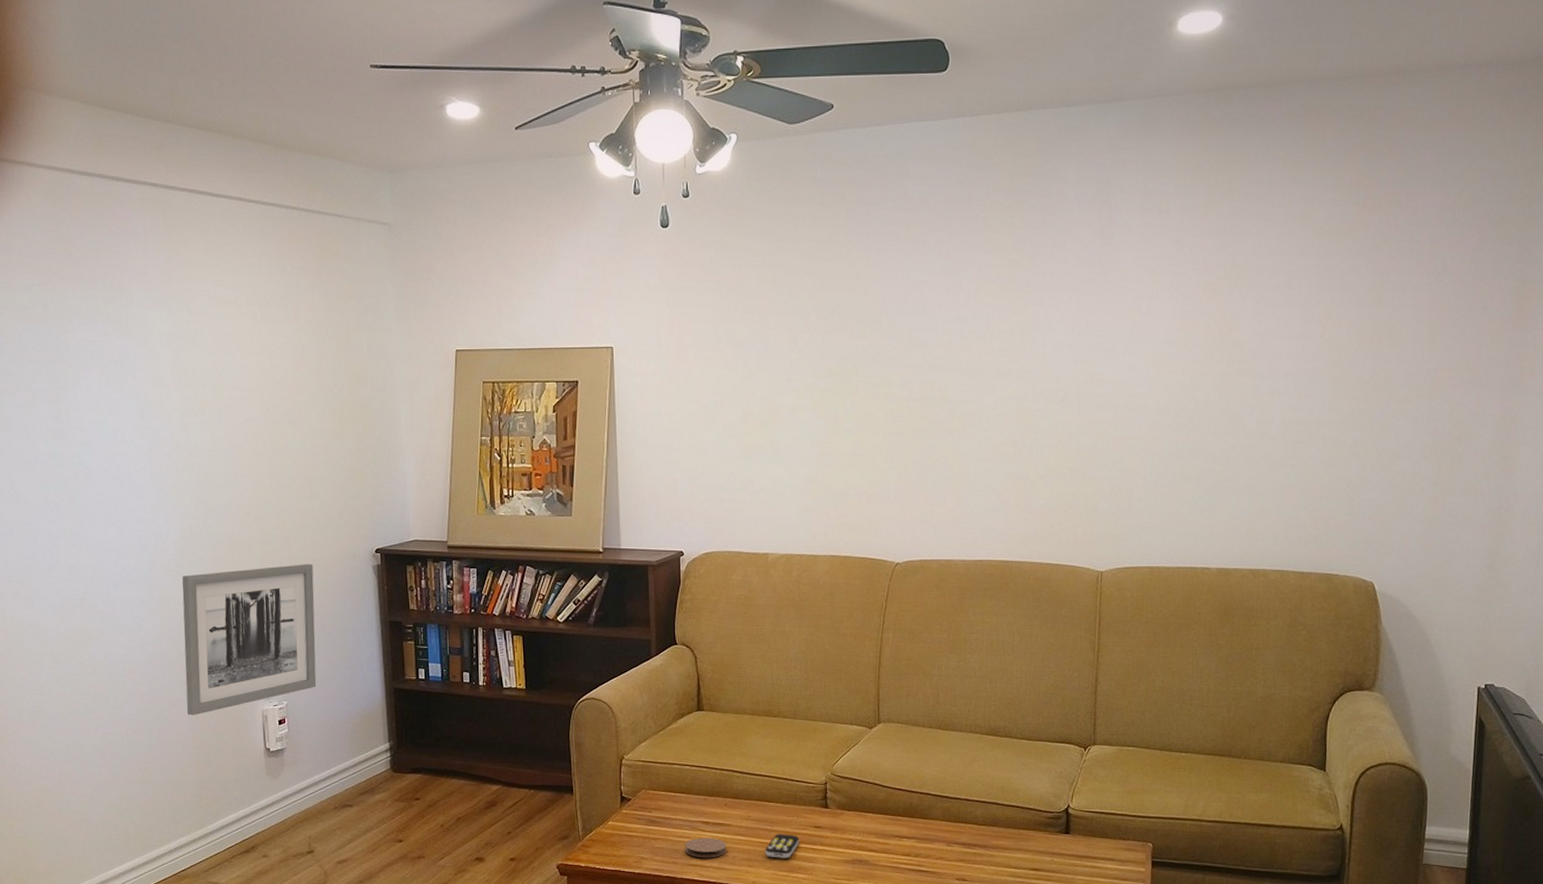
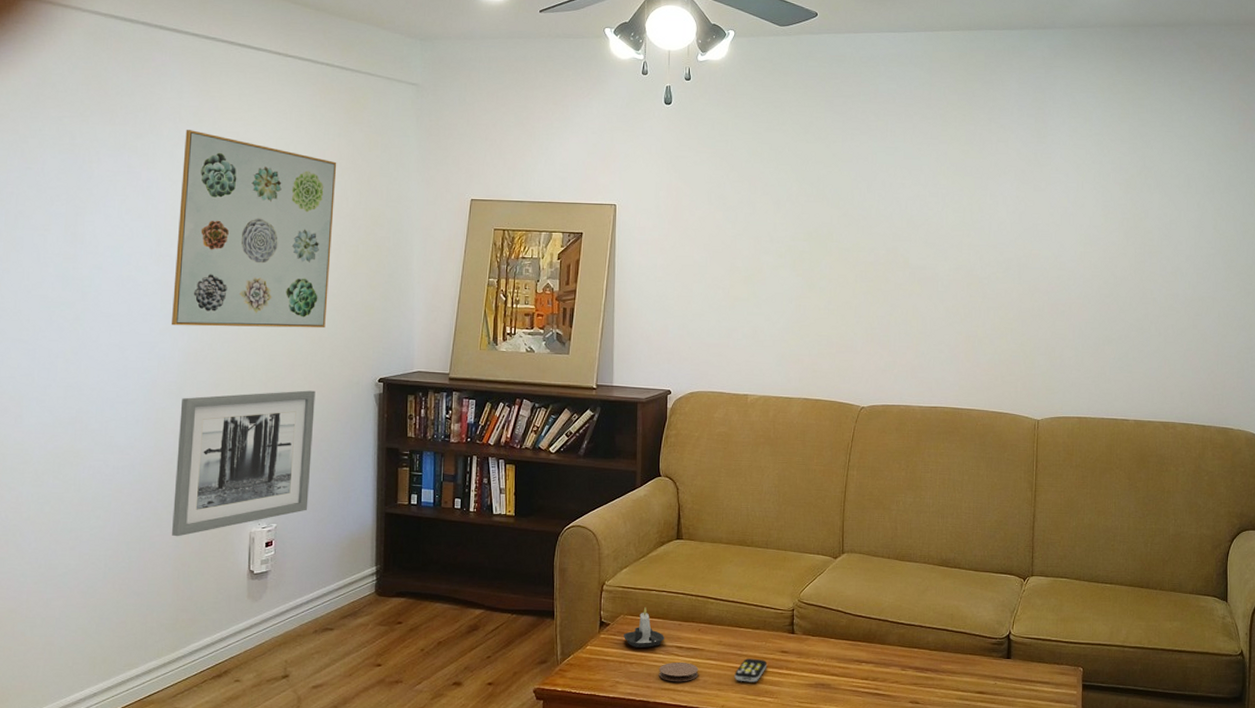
wall art: none [155,291,317,501] -> present [170,130,337,329]
candle: none [646,781,690,823] -> present [624,607,665,648]

